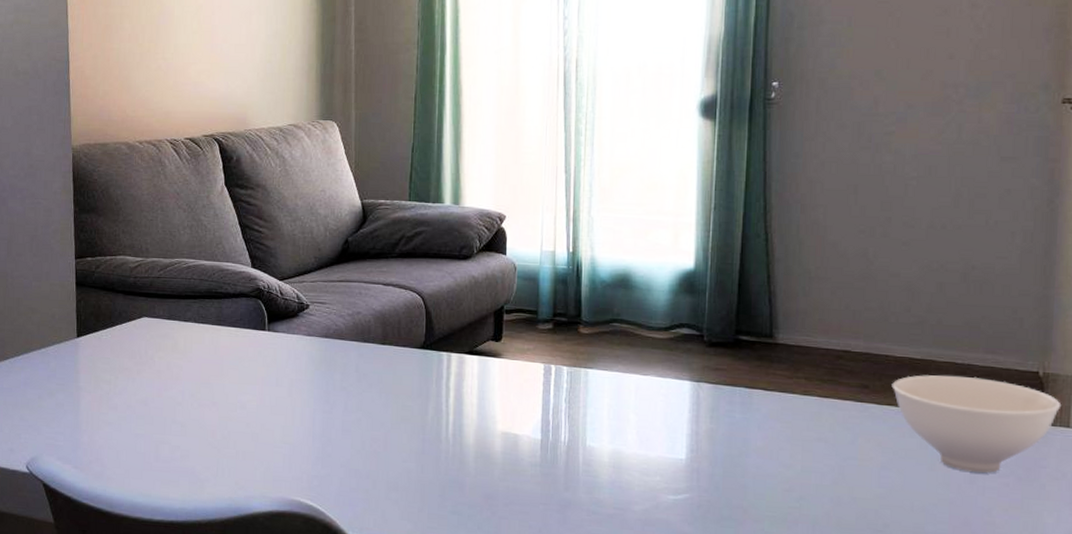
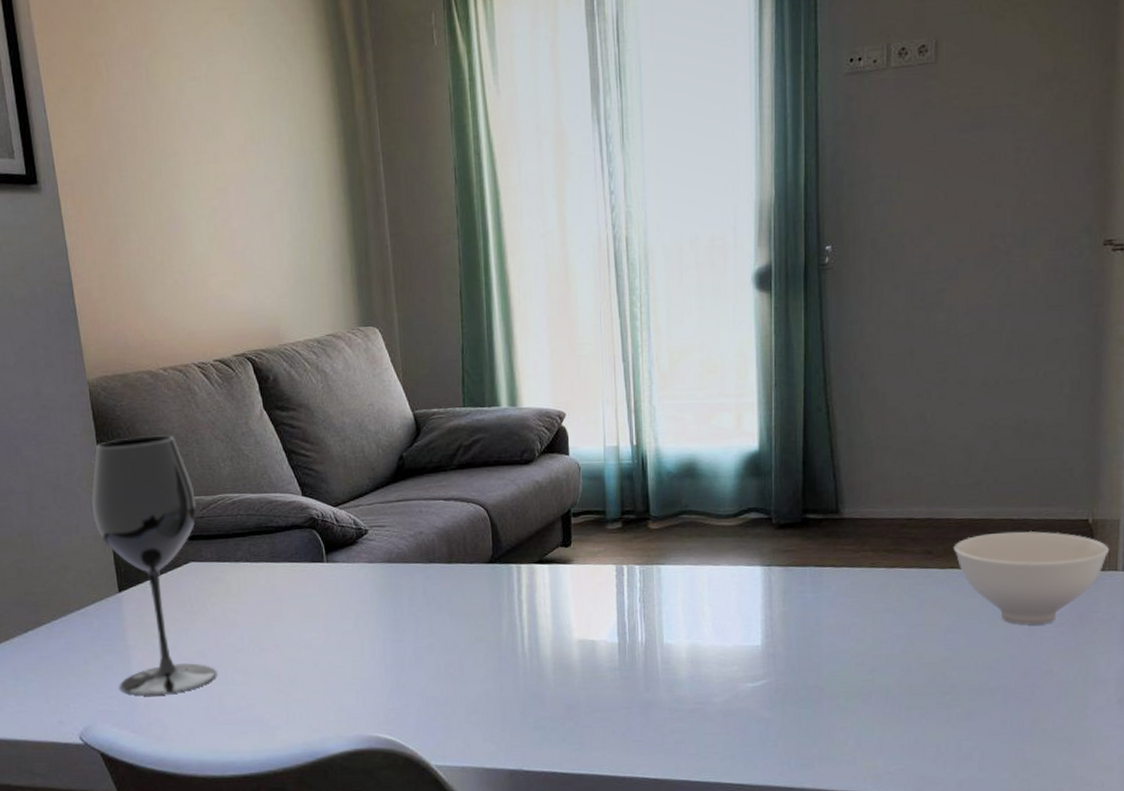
wineglass: none [61,199,157,436] -> present [90,434,217,696]

